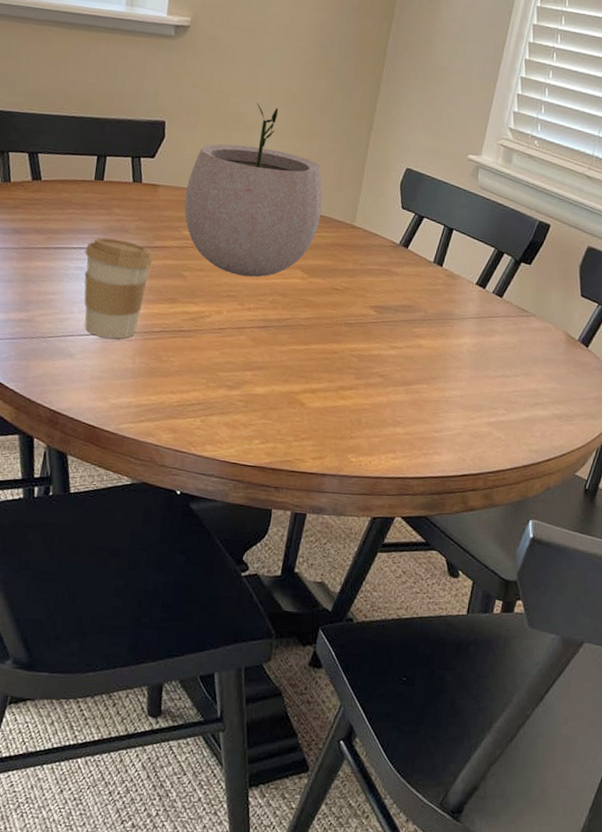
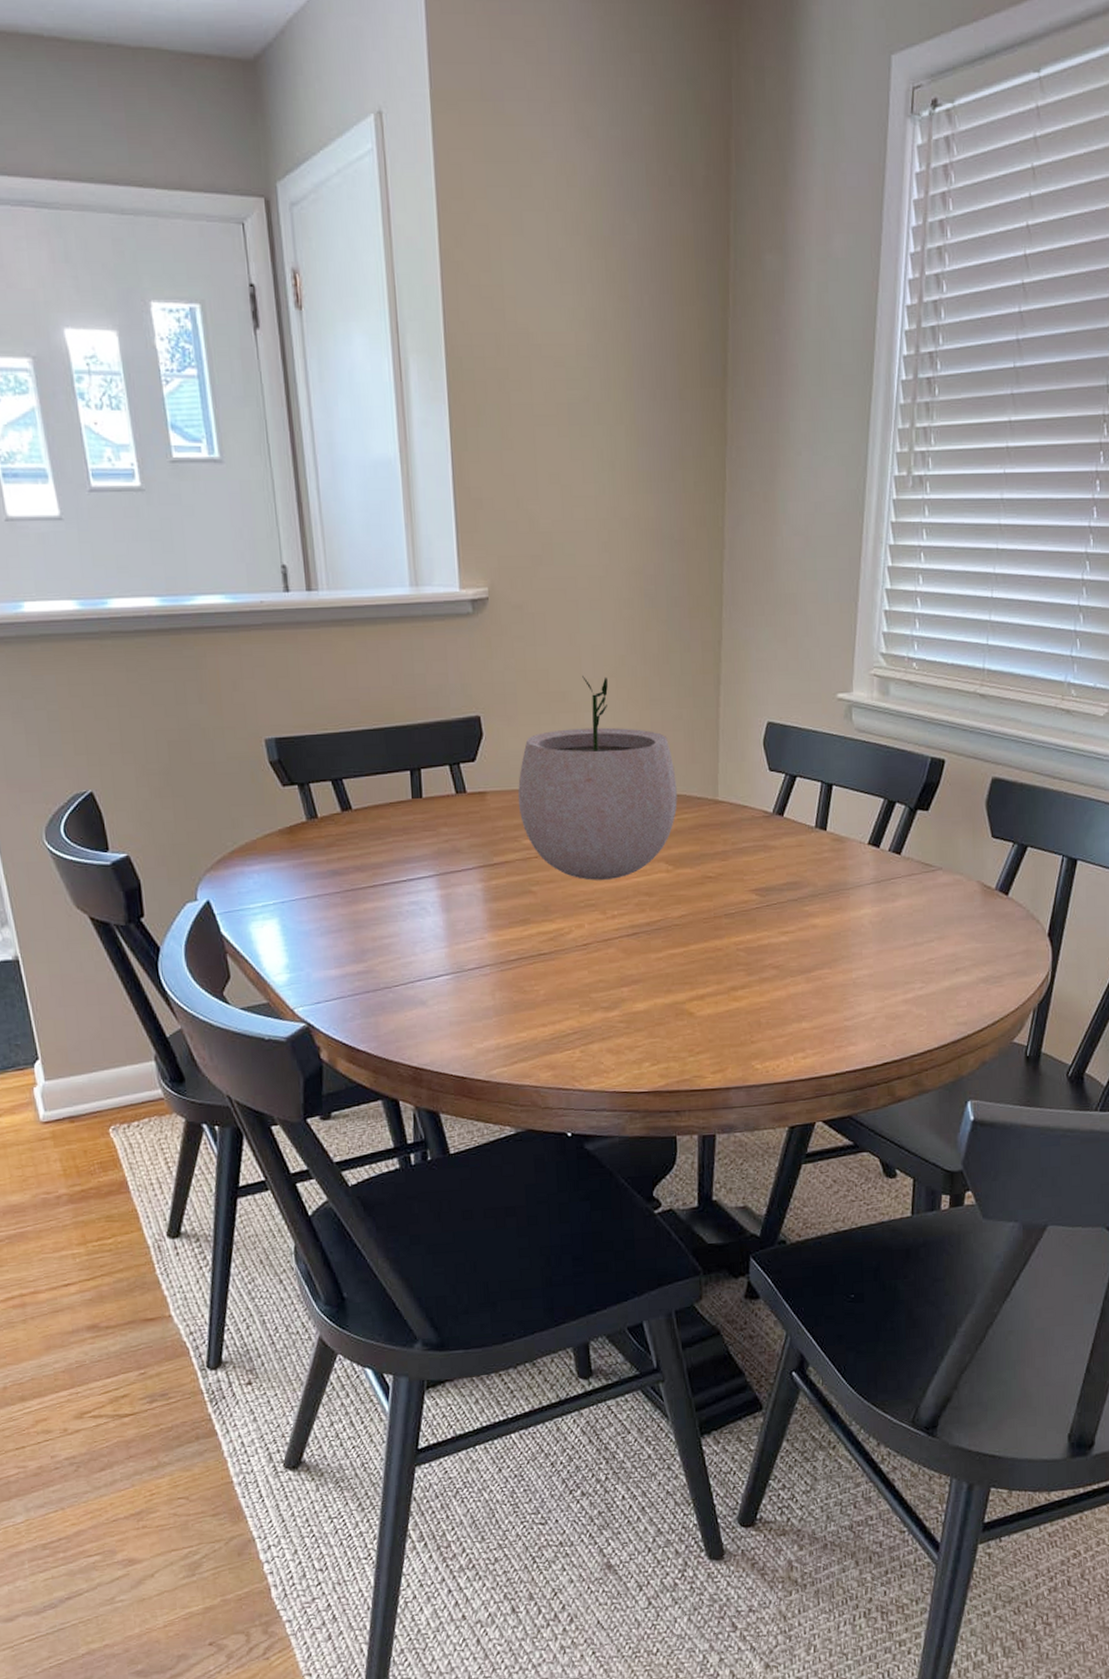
coffee cup: present [84,237,153,339] -> none [416,862,495,977]

